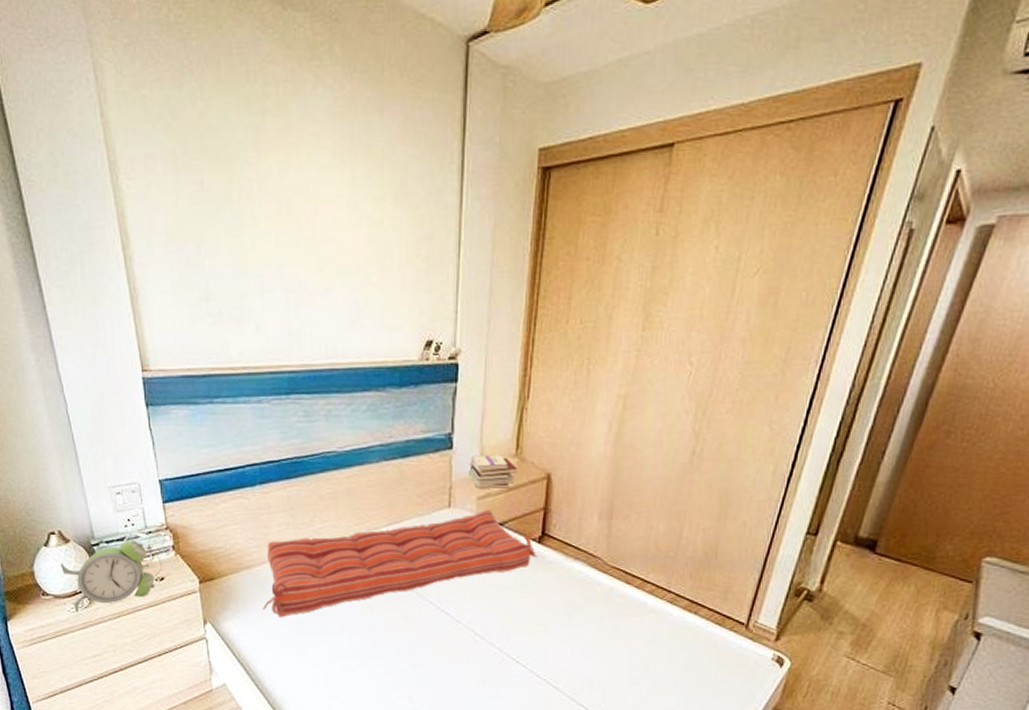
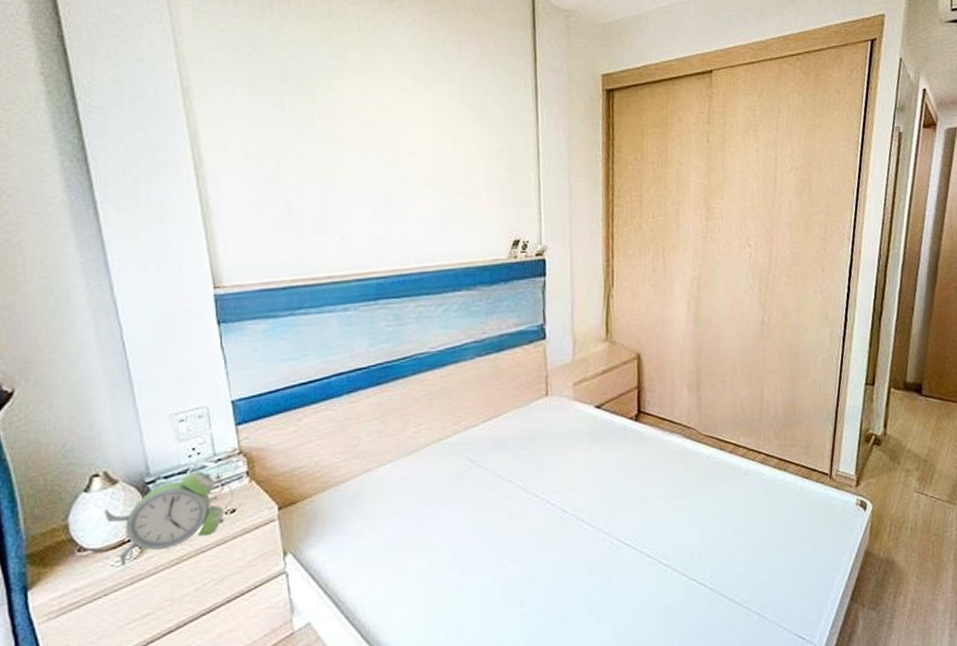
bench cushion: present [262,509,538,618] -> none [352,393,636,535]
books: present [469,455,518,489] -> none [563,341,609,374]

